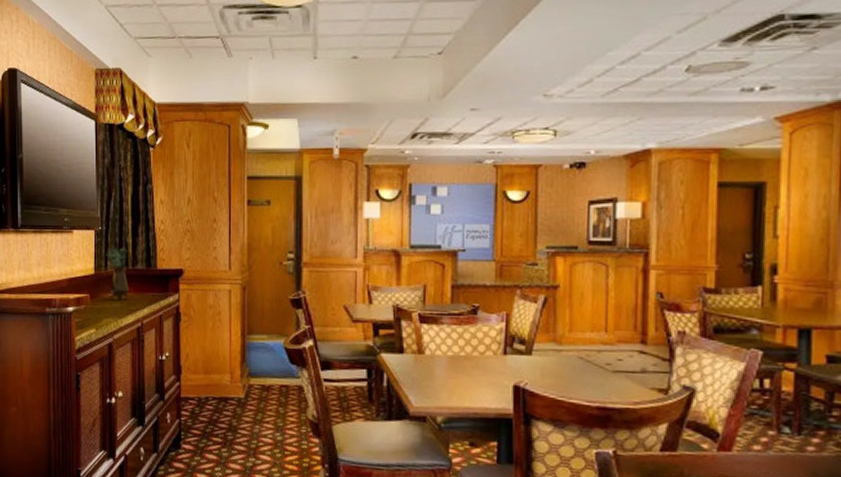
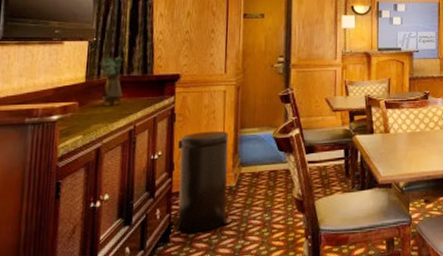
pedal bin: none [185,334,243,444] -> present [178,130,233,234]

